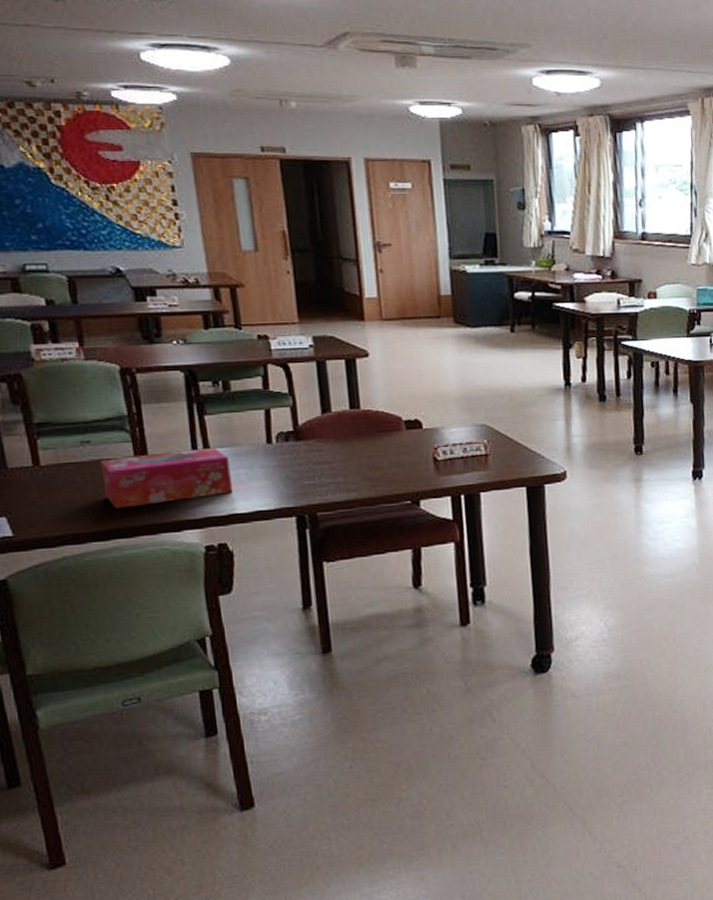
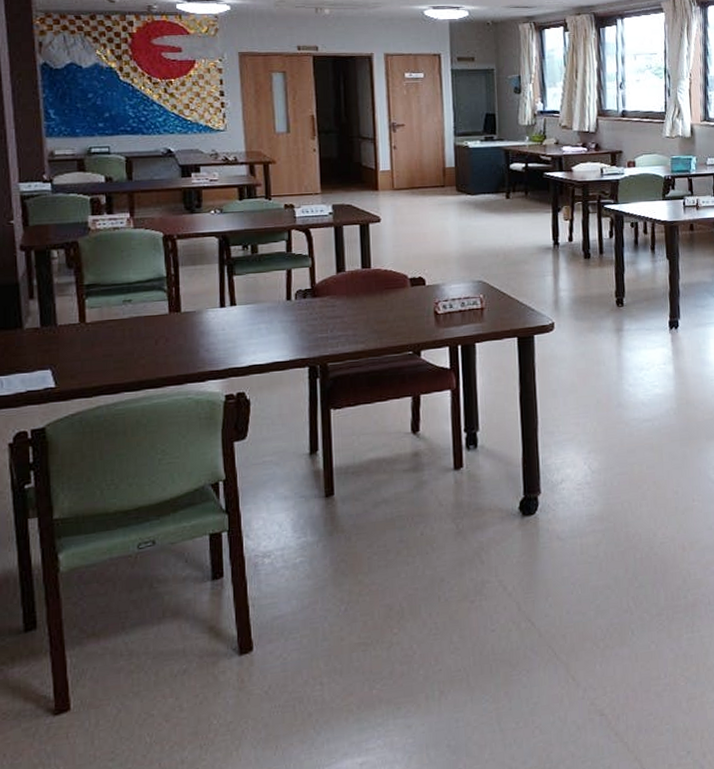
tissue box: present [100,447,233,509] -> none [139,304,253,361]

